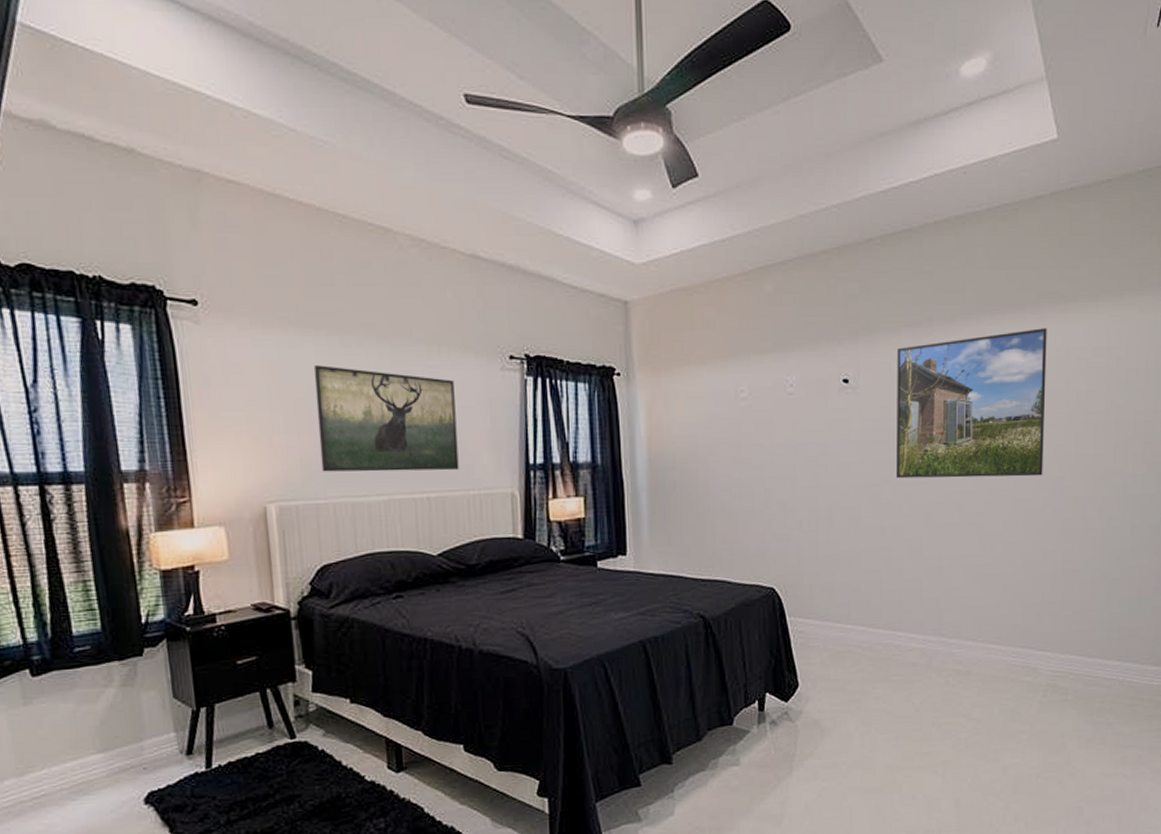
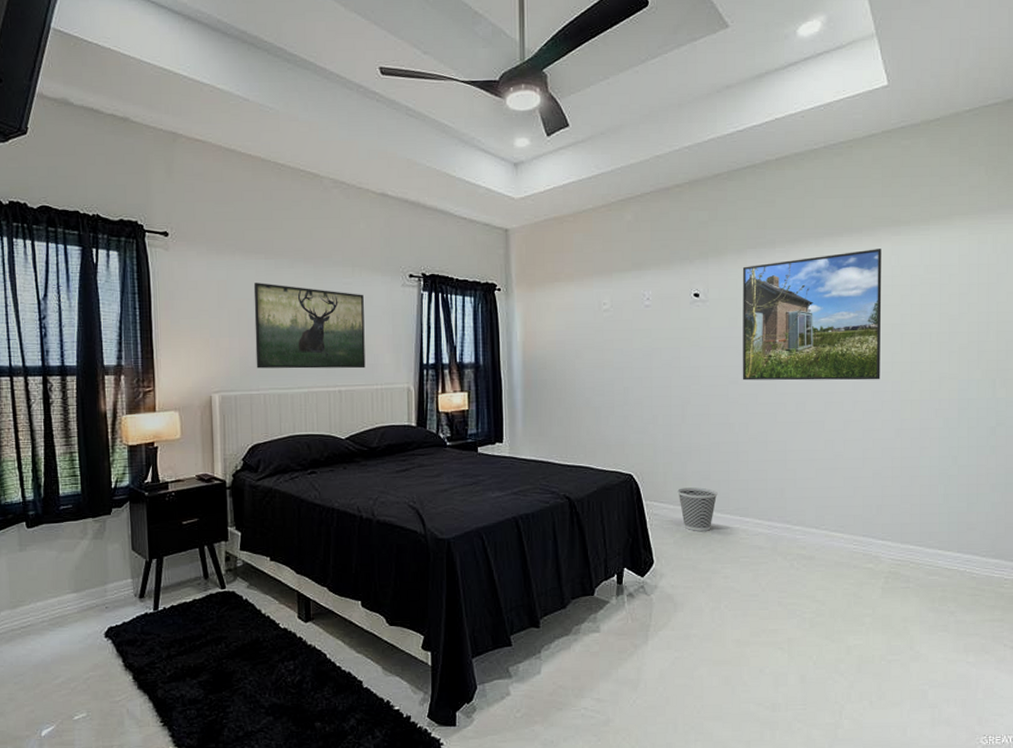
wastebasket: none [825,600,869,649] -> present [677,487,718,531]

